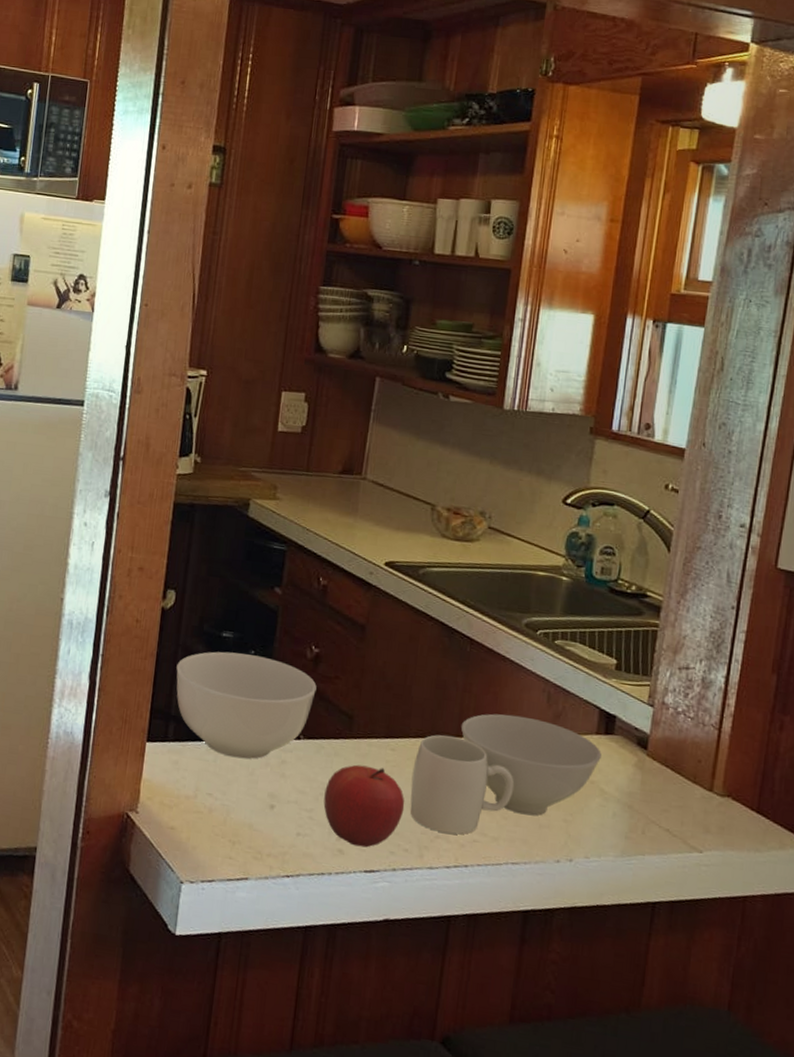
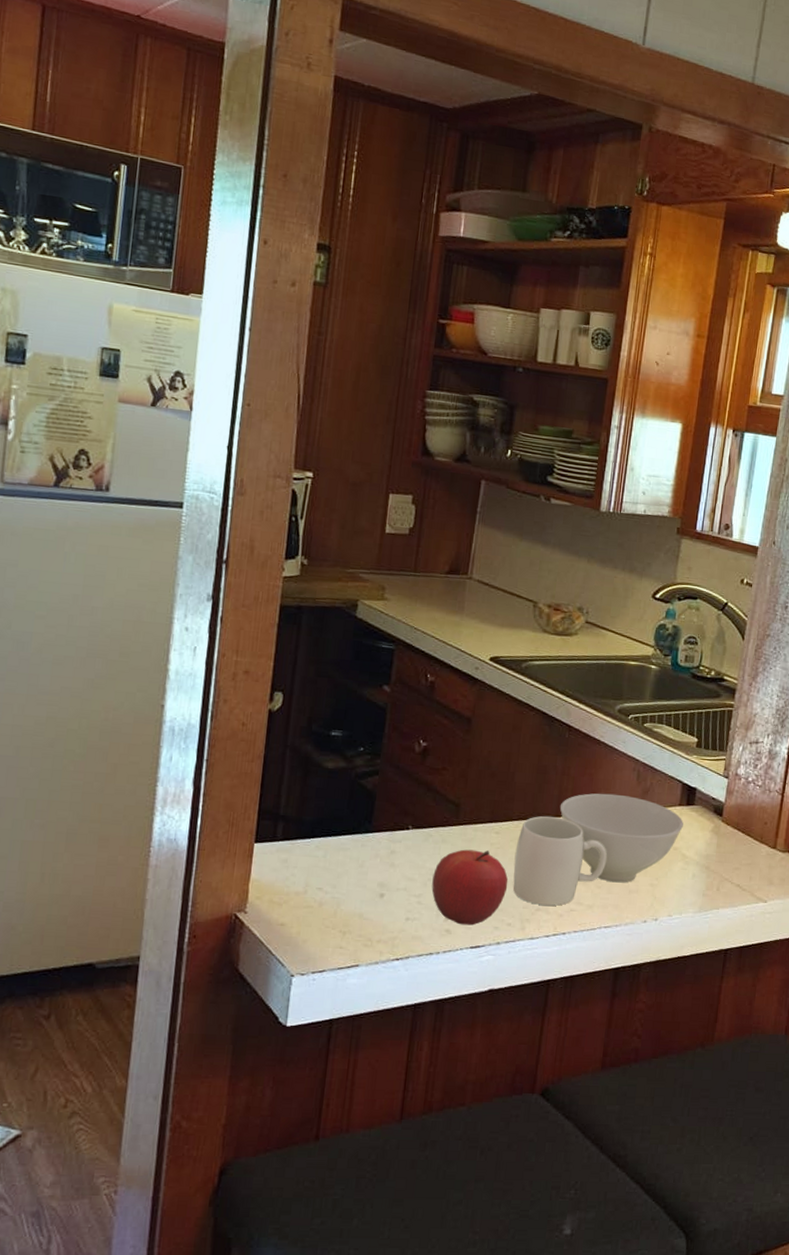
bowl: present [176,651,317,759] -> none [284,750,425,852]

